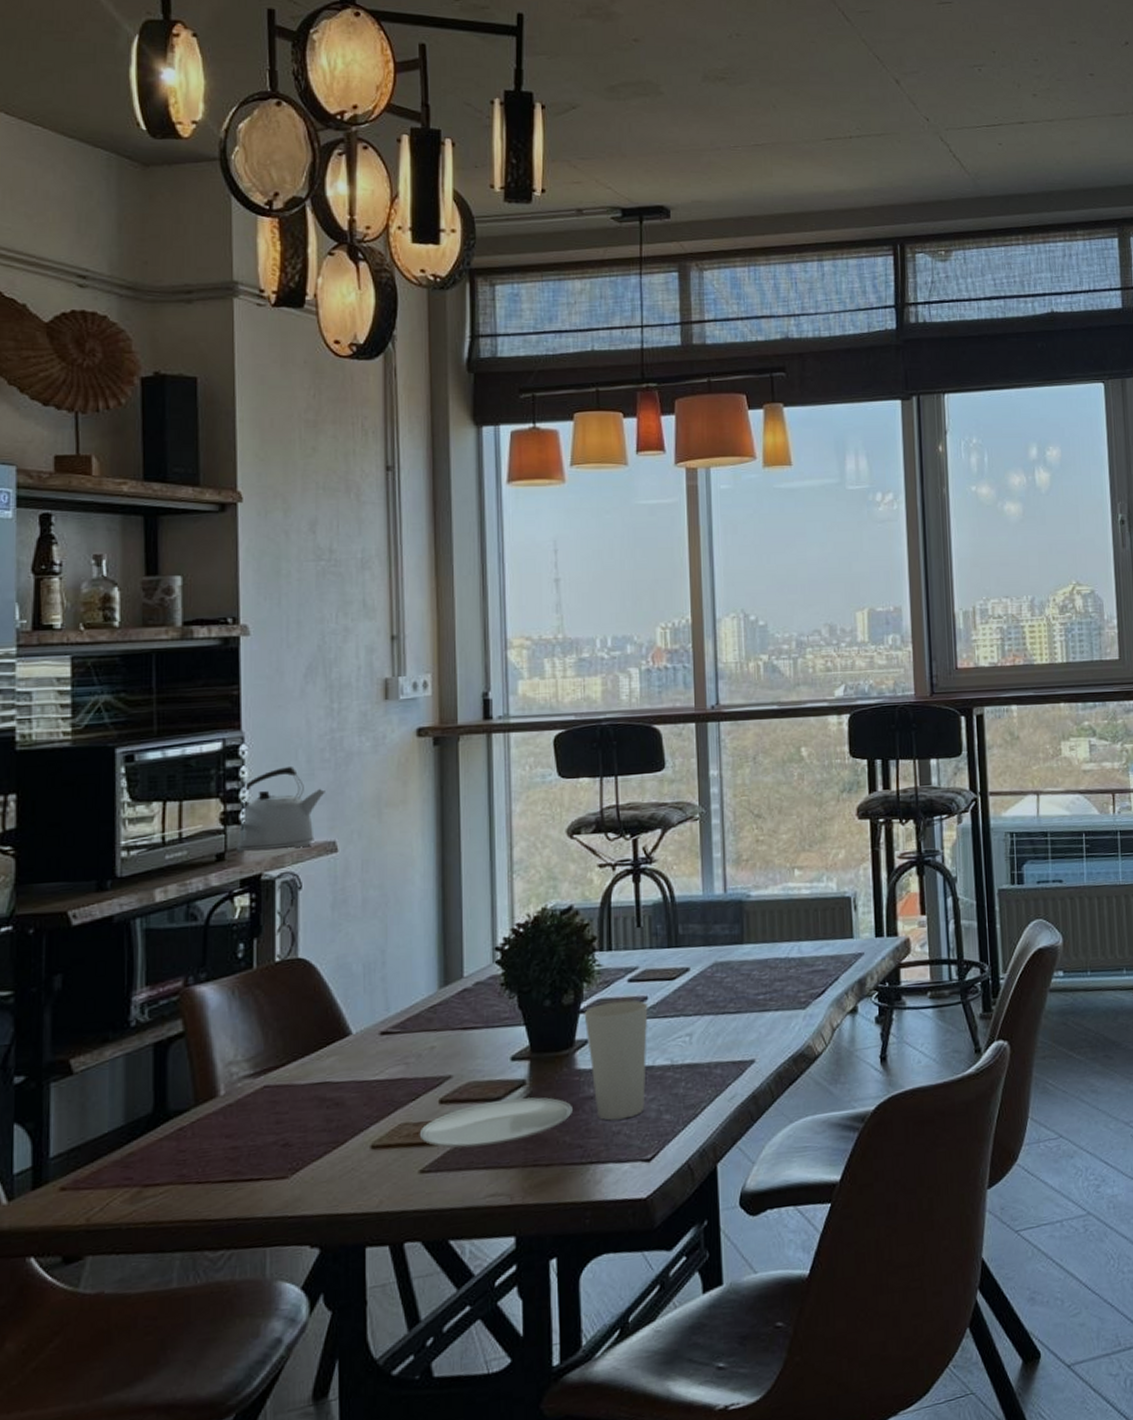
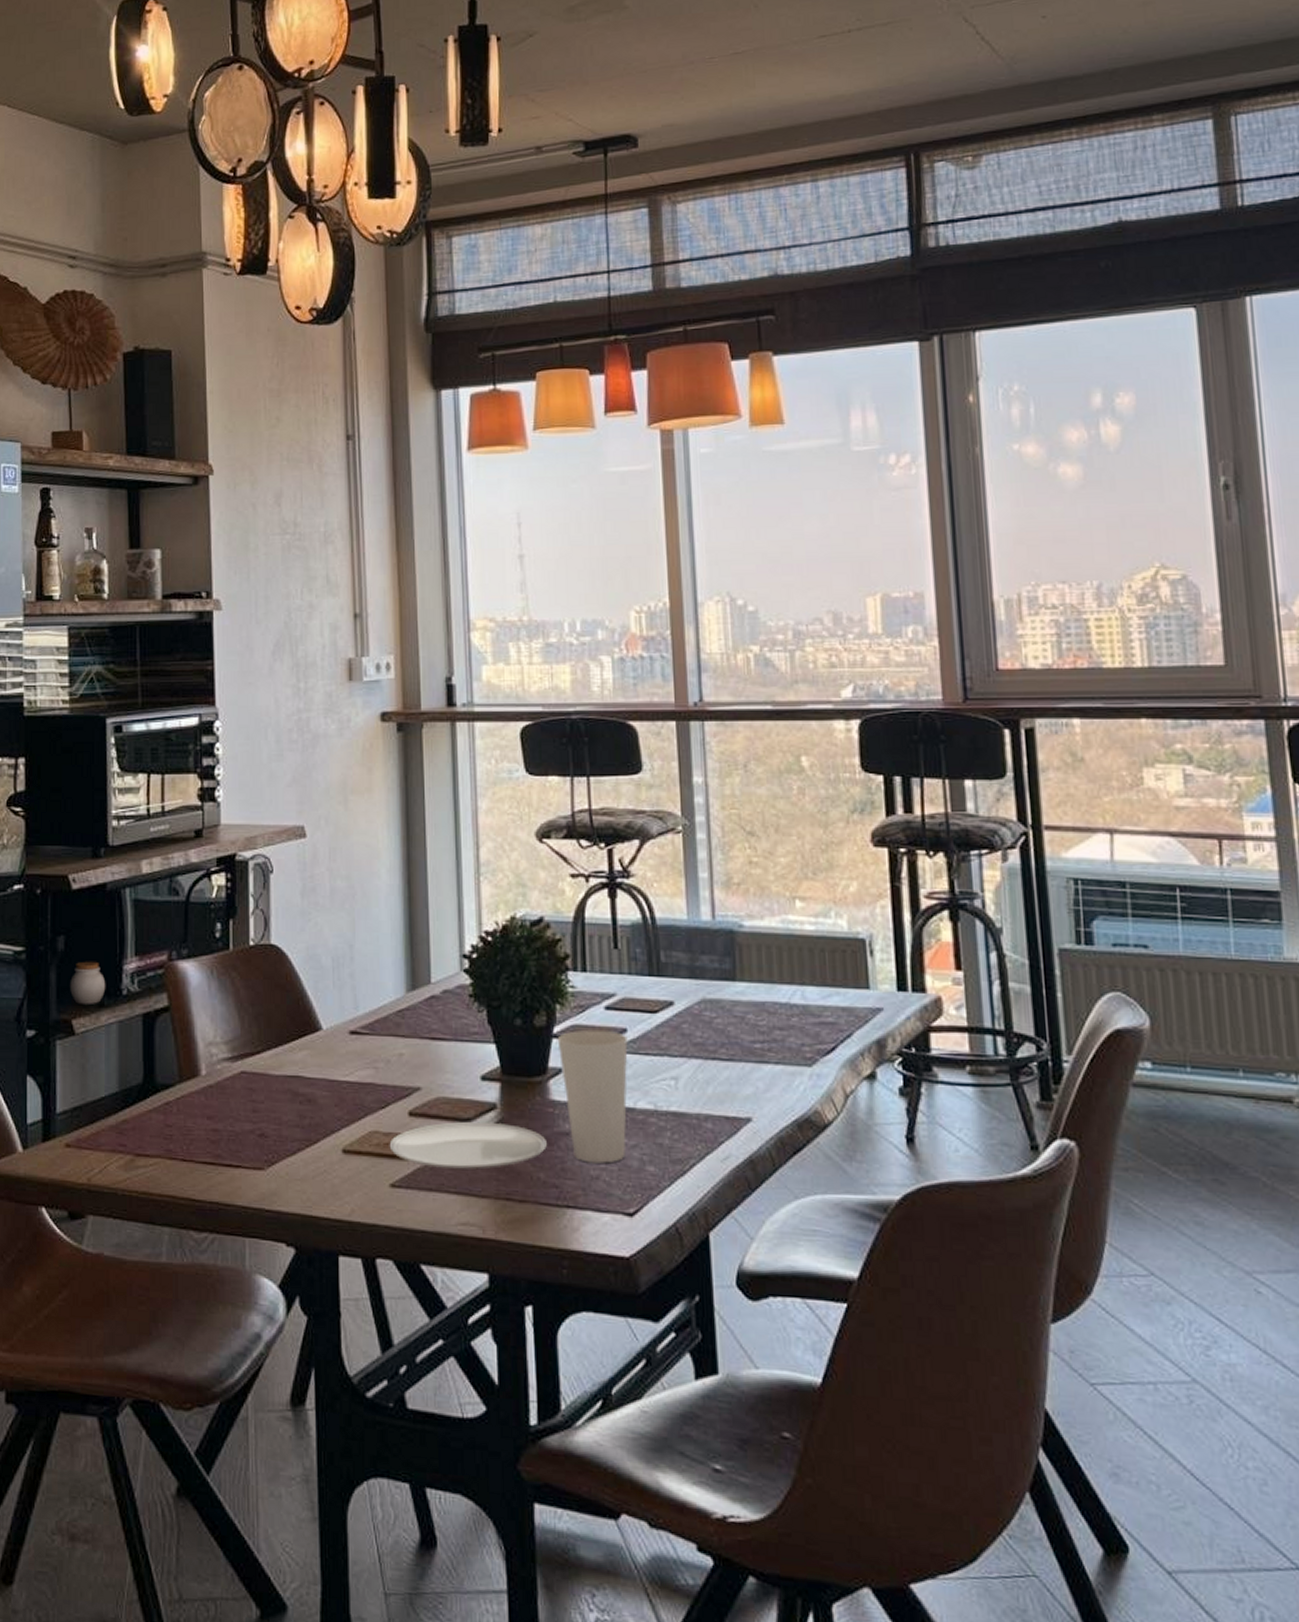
jar: none [66,996,111,1044] -> present [69,961,106,1006]
kettle: present [234,767,325,854] -> none [210,746,294,832]

